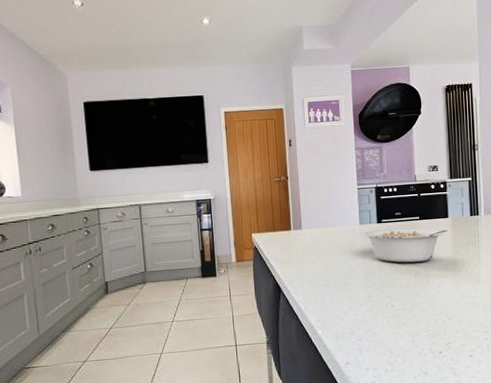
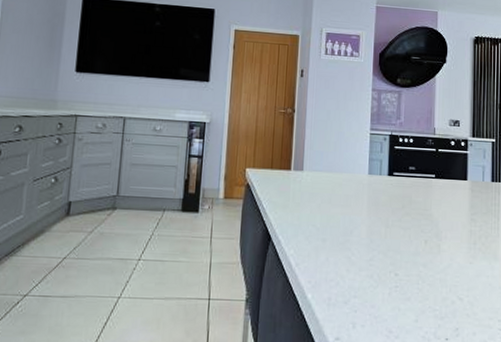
legume: present [363,228,449,263] -> none [371,183,466,227]

